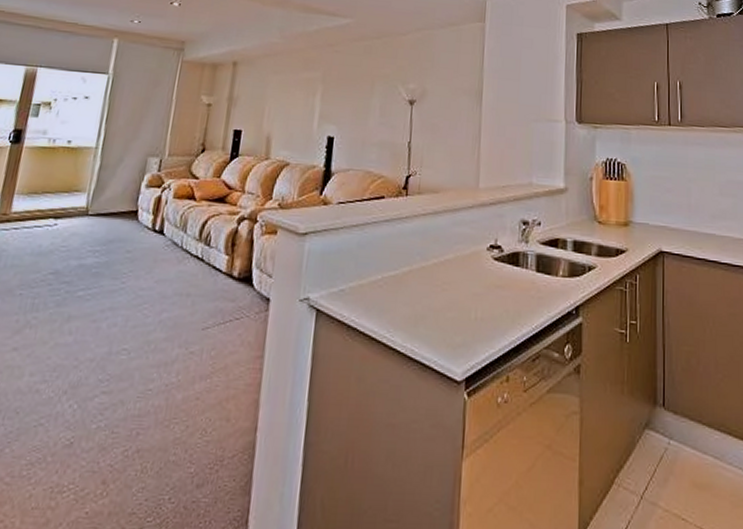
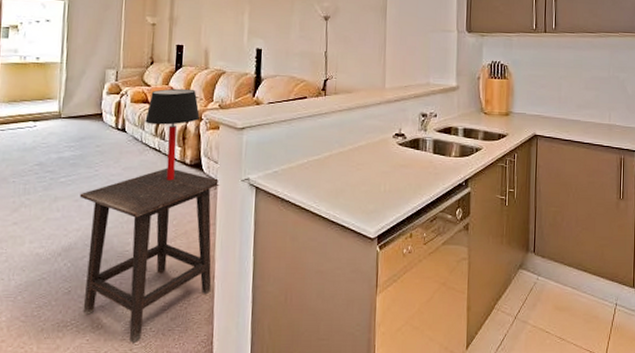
side table: none [85,281,272,521] -> present [79,168,220,344]
table lamp: none [188,182,255,298] -> present [145,88,200,181]

